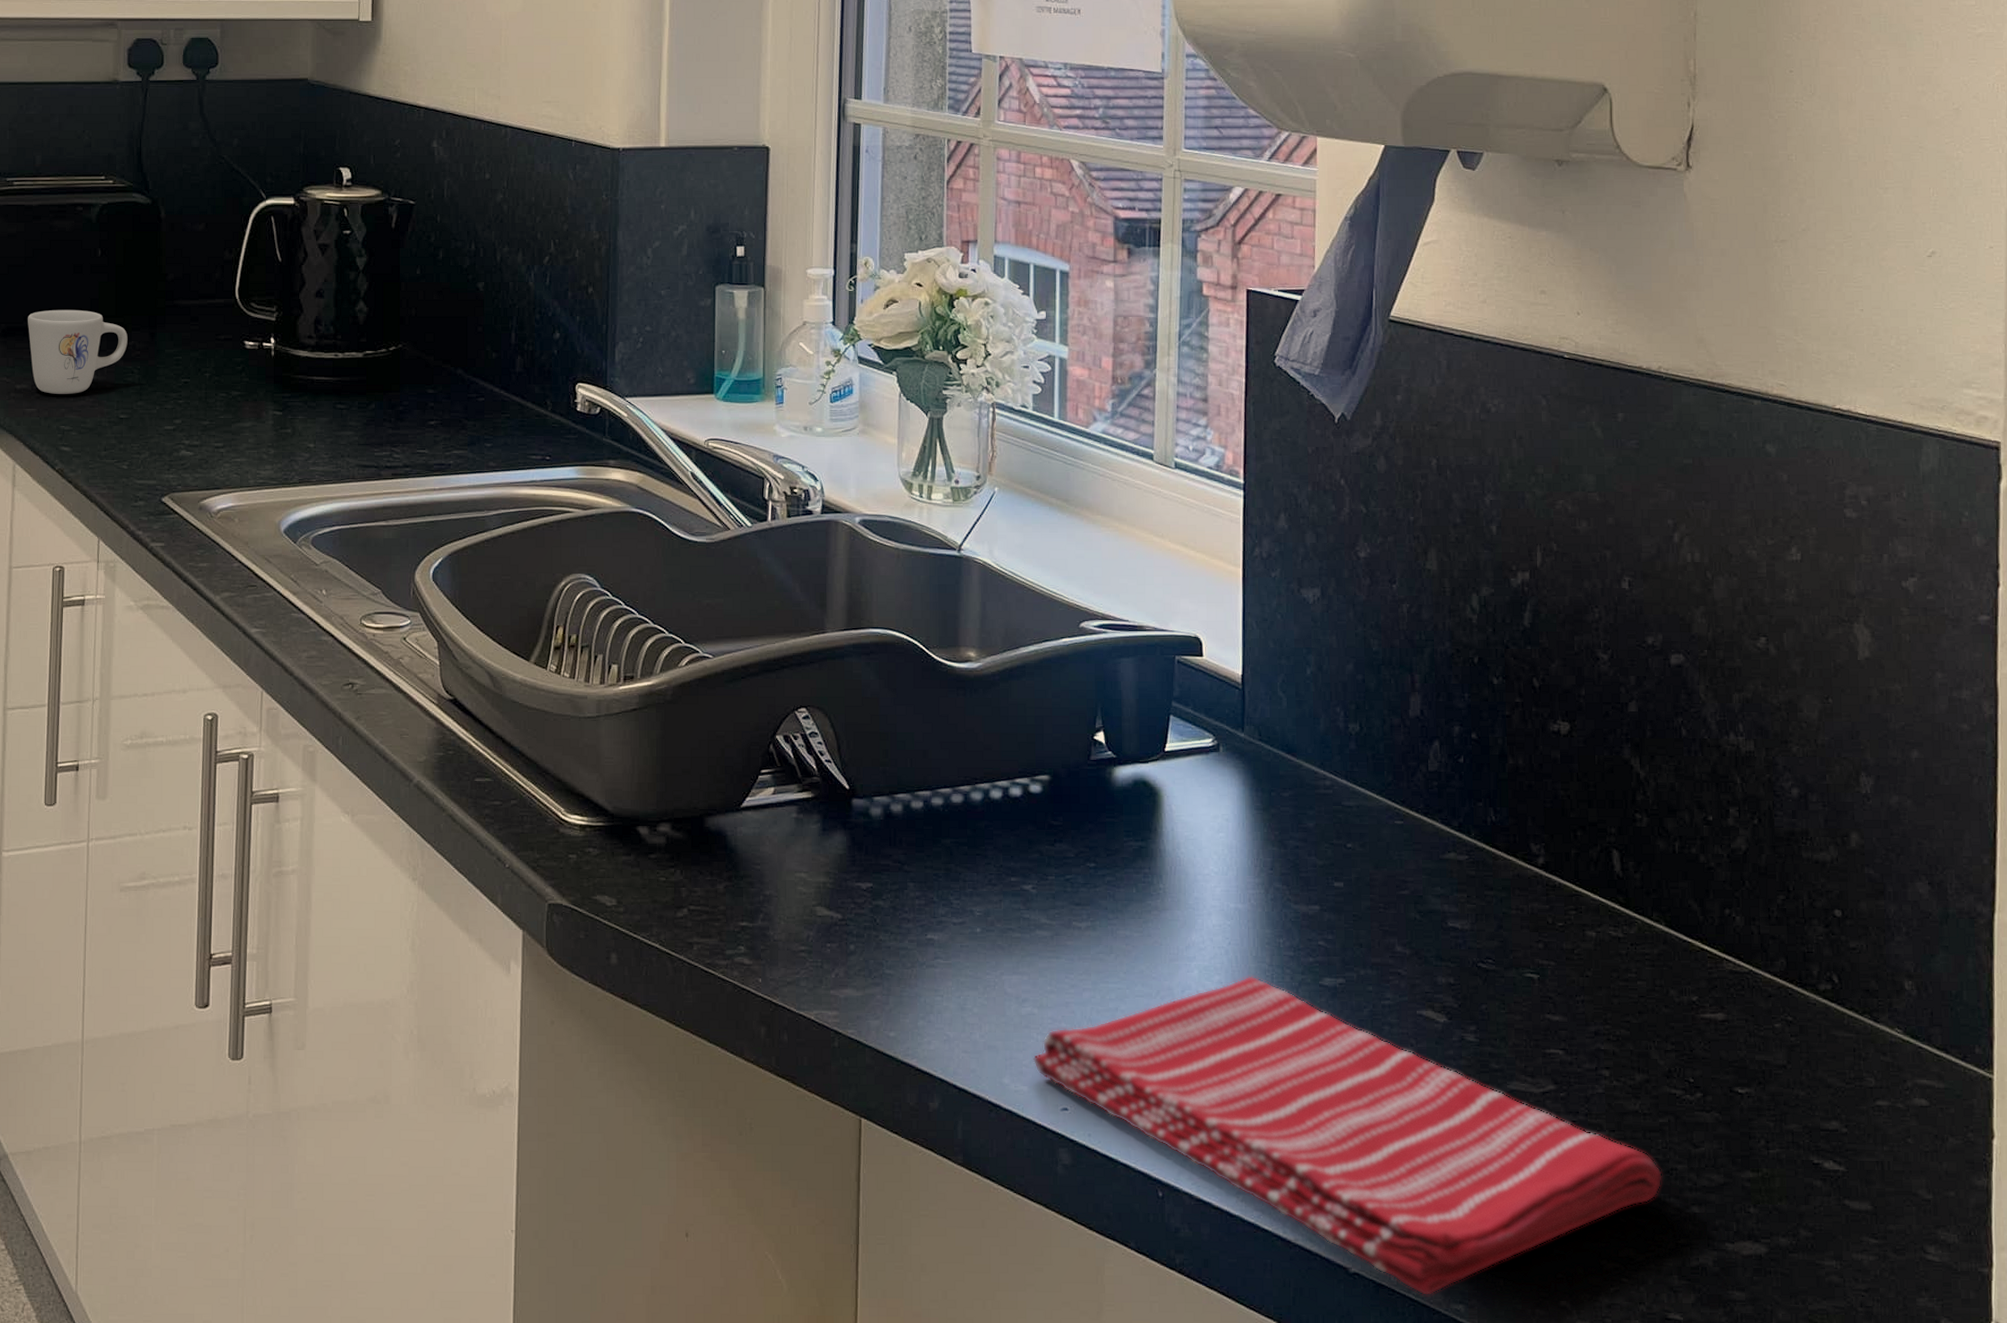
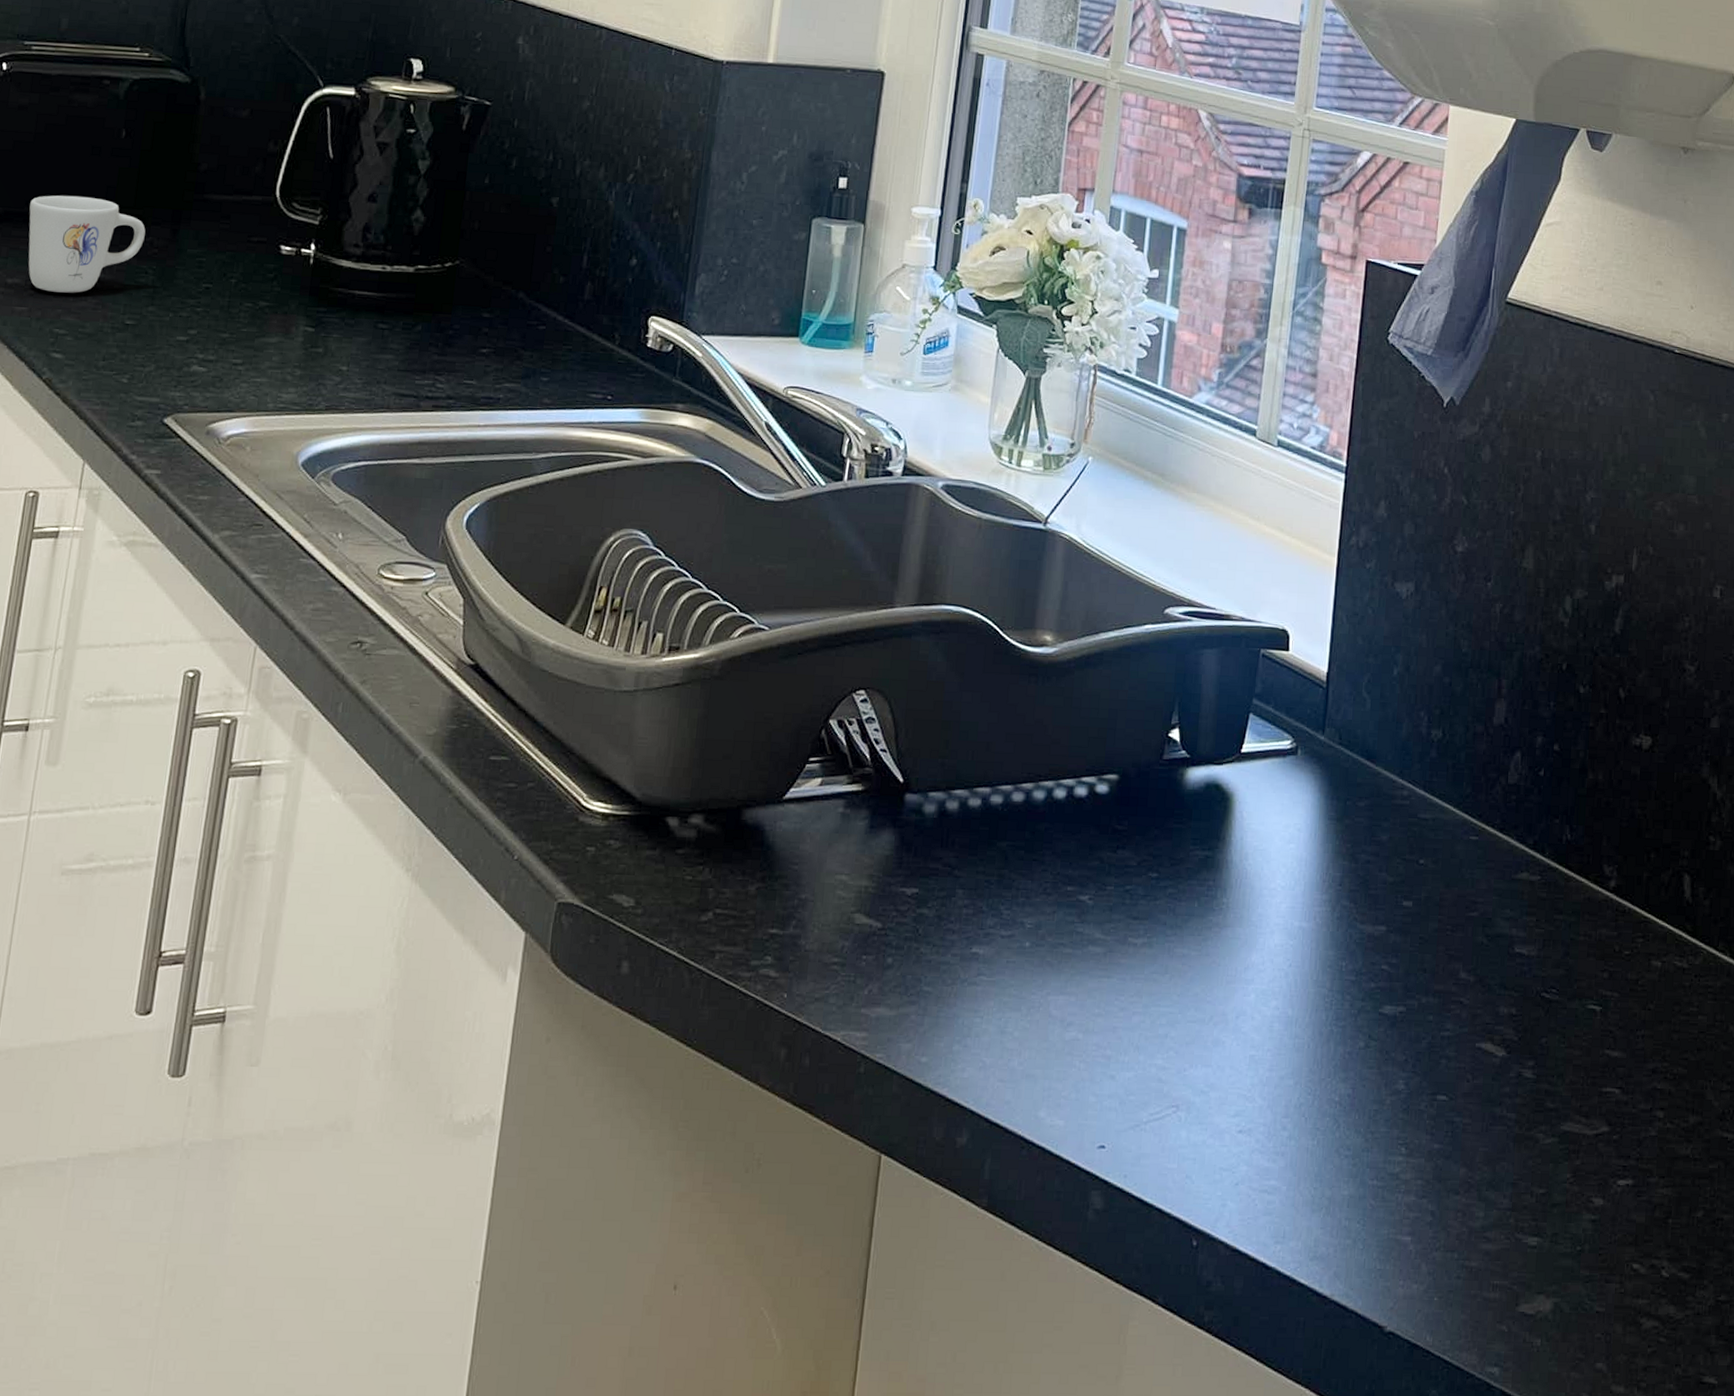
dish towel: present [1032,976,1662,1296] -> none [1072,1001,1708,1358]

